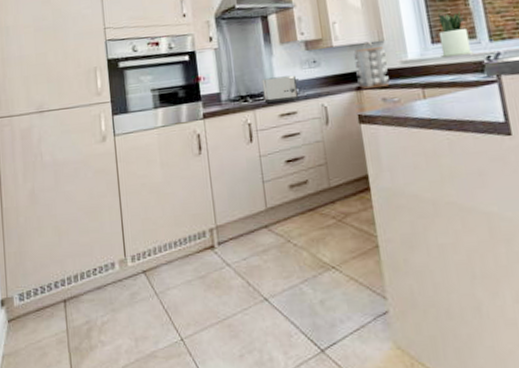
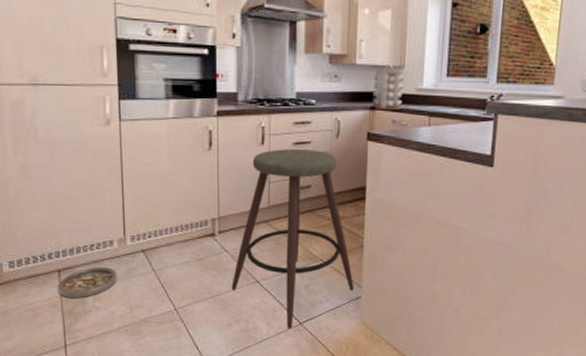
pet bowl: none [64,293,121,333] -> present [58,267,117,299]
bar stool: none [238,140,378,359] -> present [231,148,354,329]
toaster: present [261,75,299,104] -> none [281,85,318,111]
planter: present [438,10,473,59] -> none [452,48,481,93]

